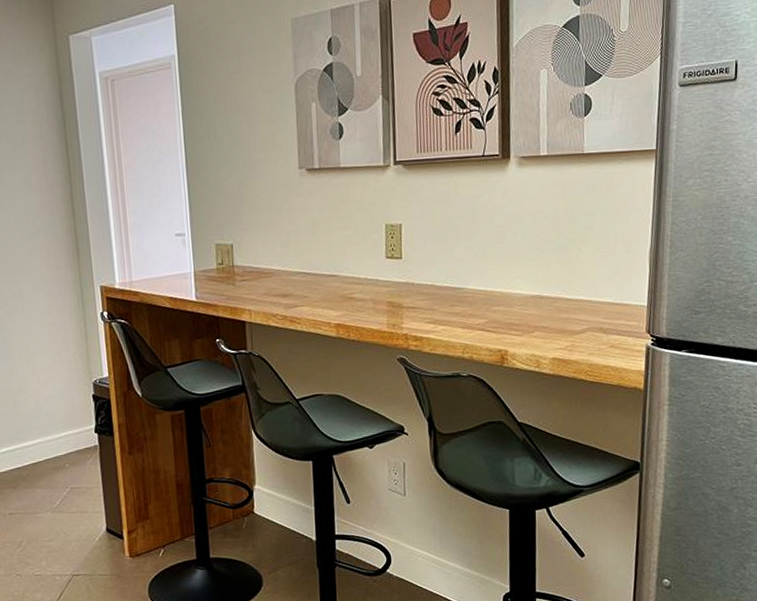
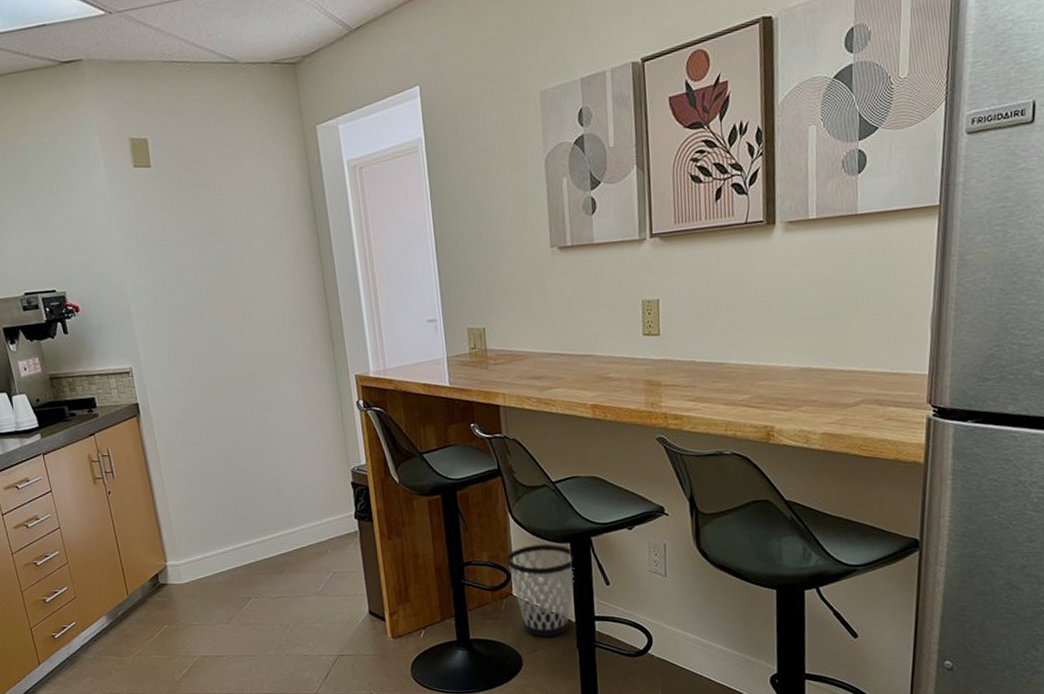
wastebasket: none [248,461,316,556] -> present [506,543,574,637]

